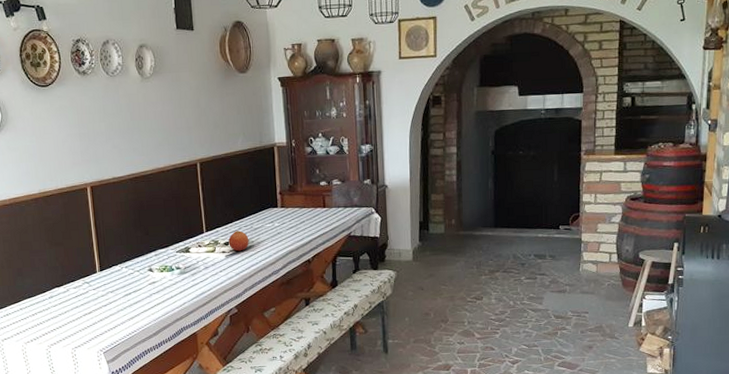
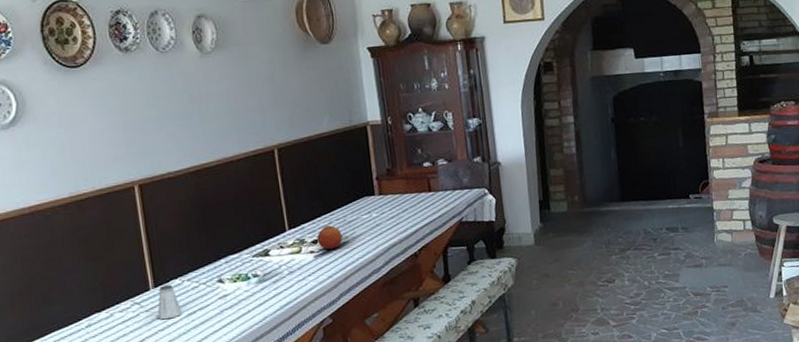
saltshaker: none [102,270,120,298] -> present [157,284,182,320]

